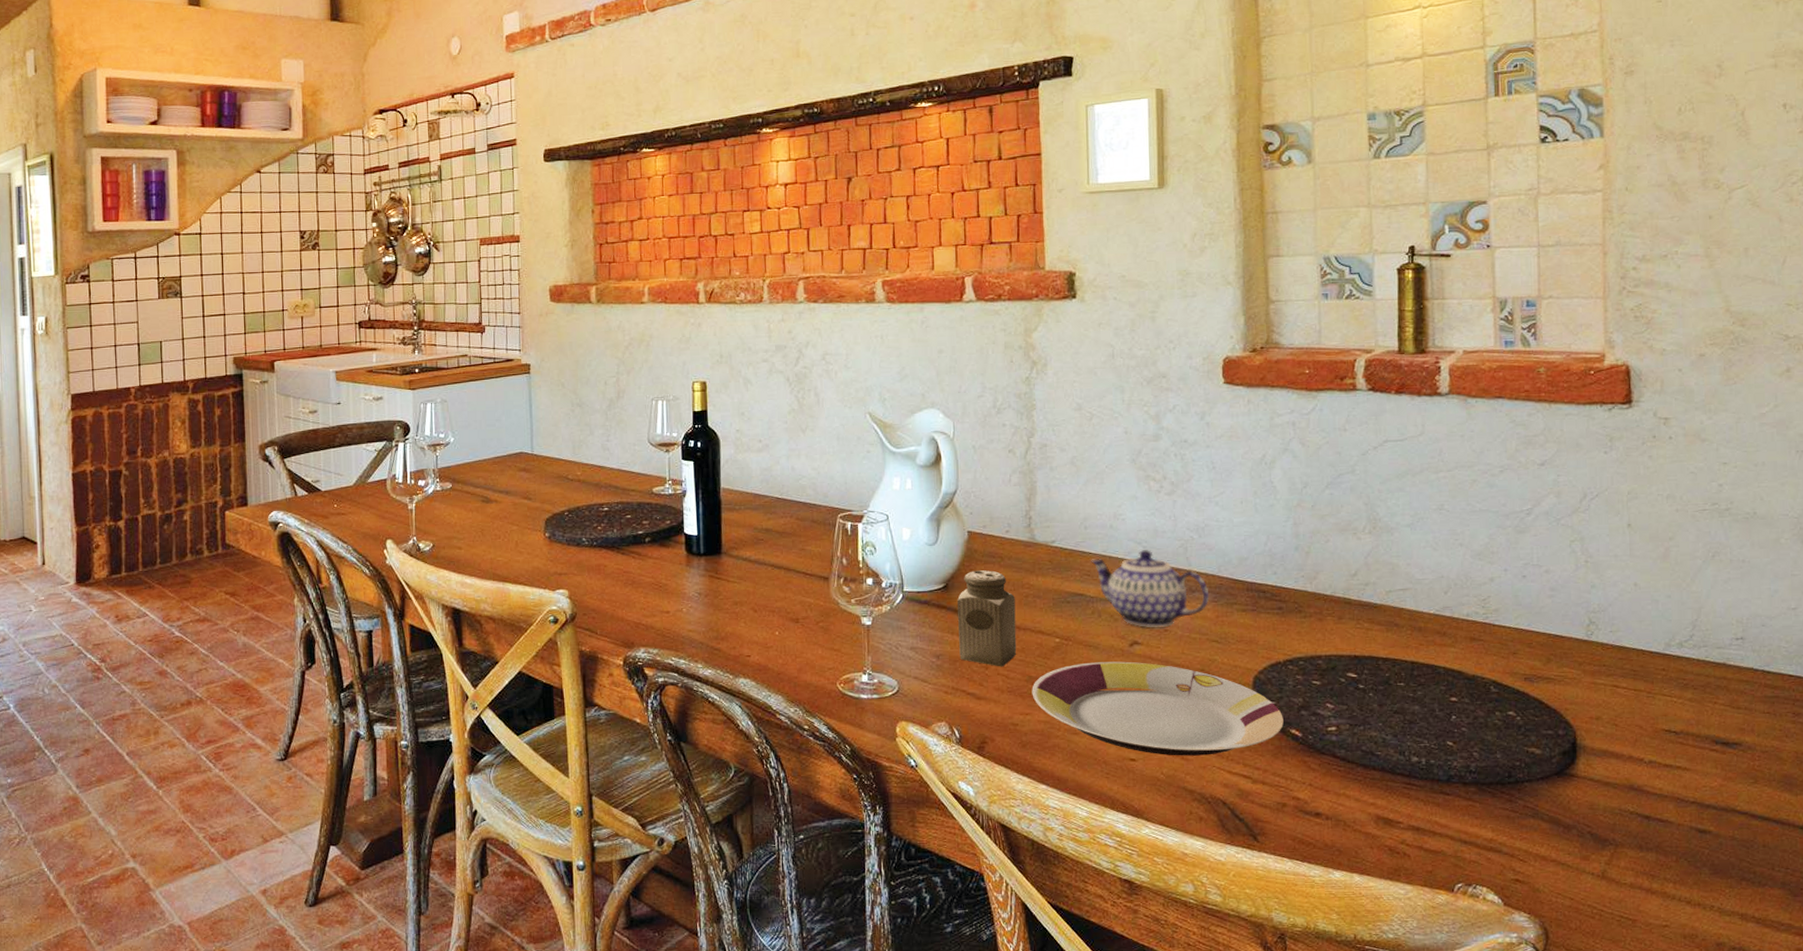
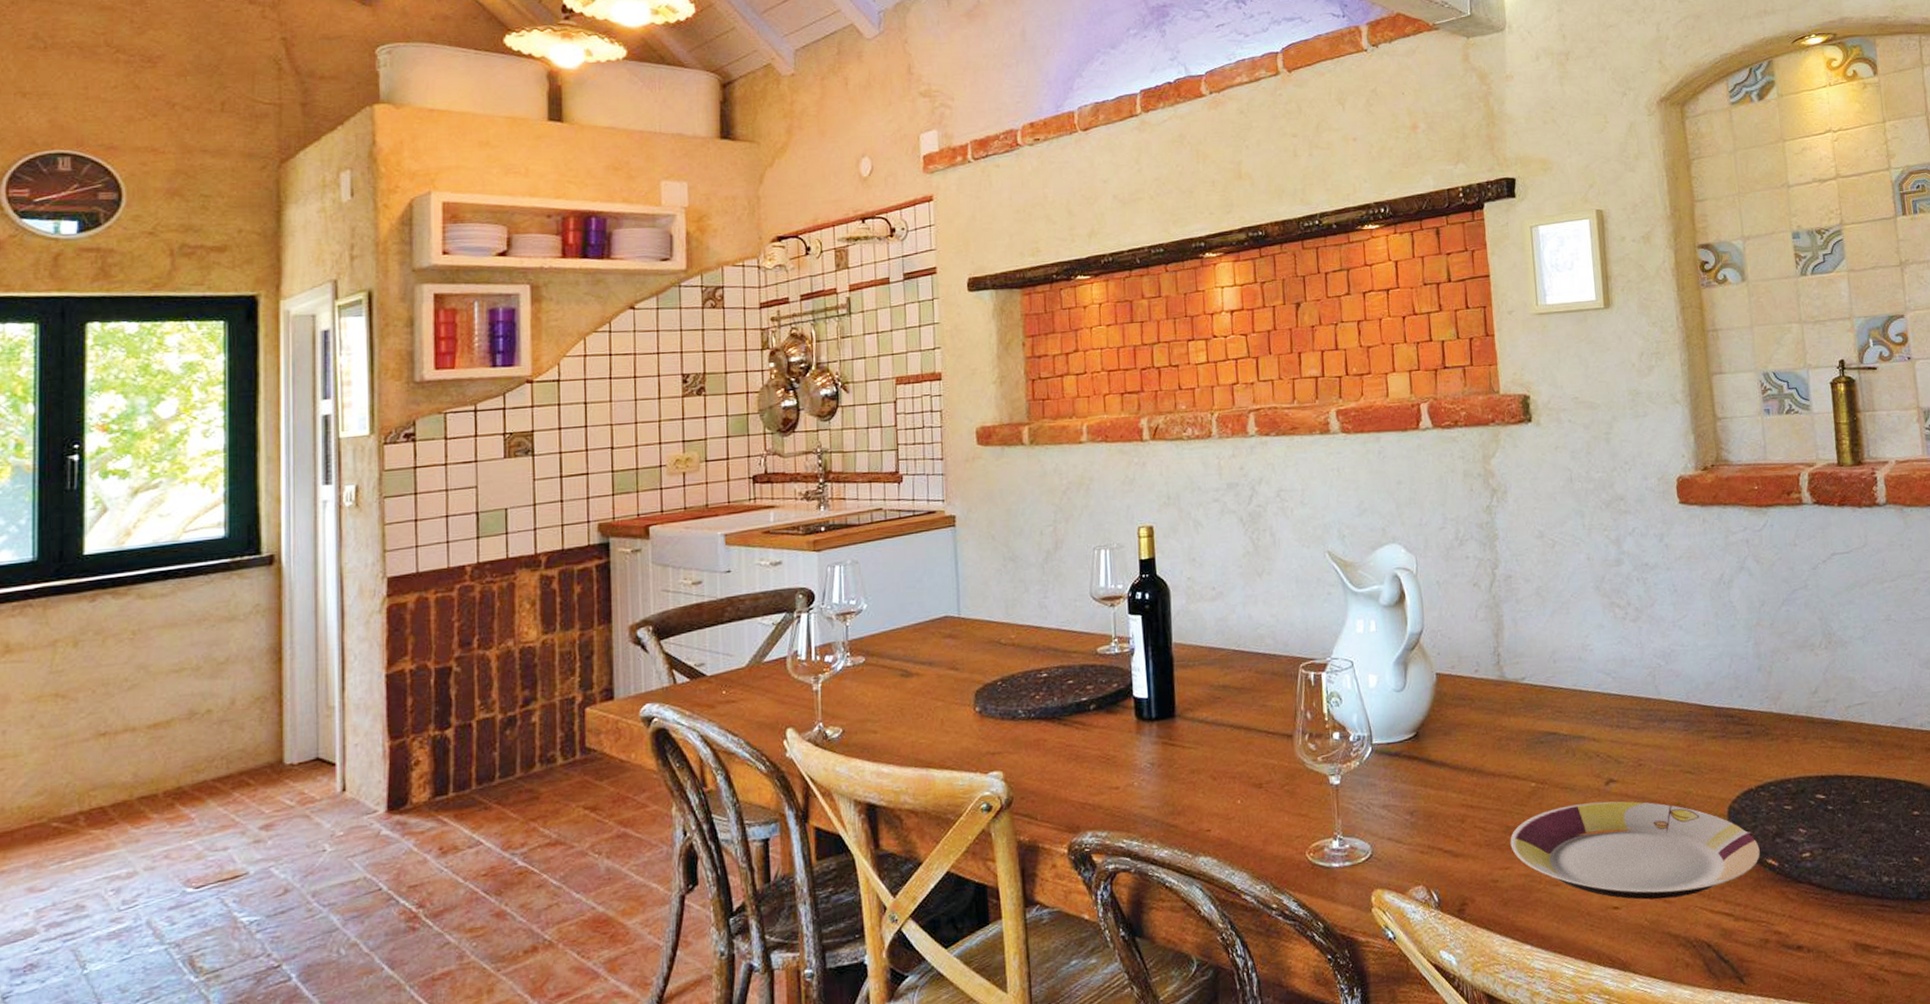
salt shaker: present [957,570,1017,667] -> none [1429,714,1493,819]
teapot: present [1091,550,1210,628] -> none [1562,681,1680,764]

